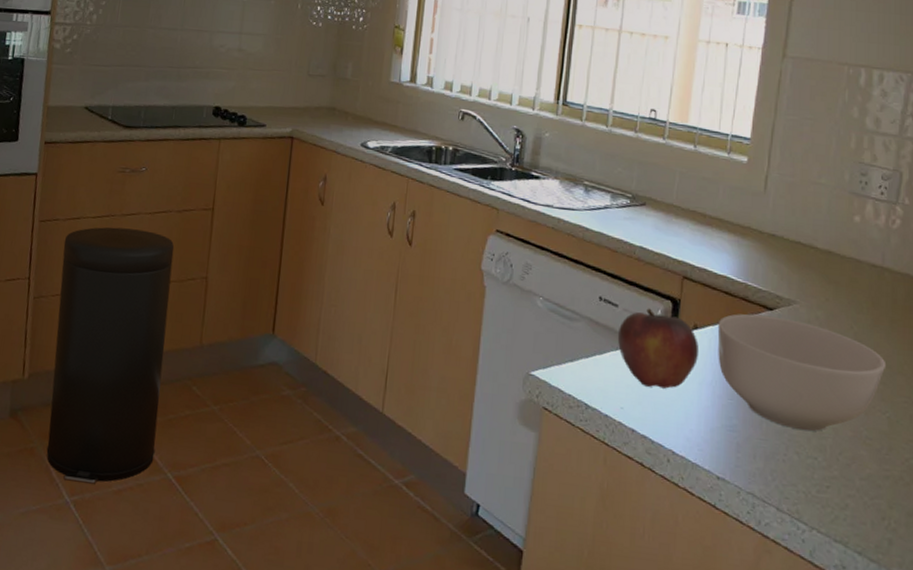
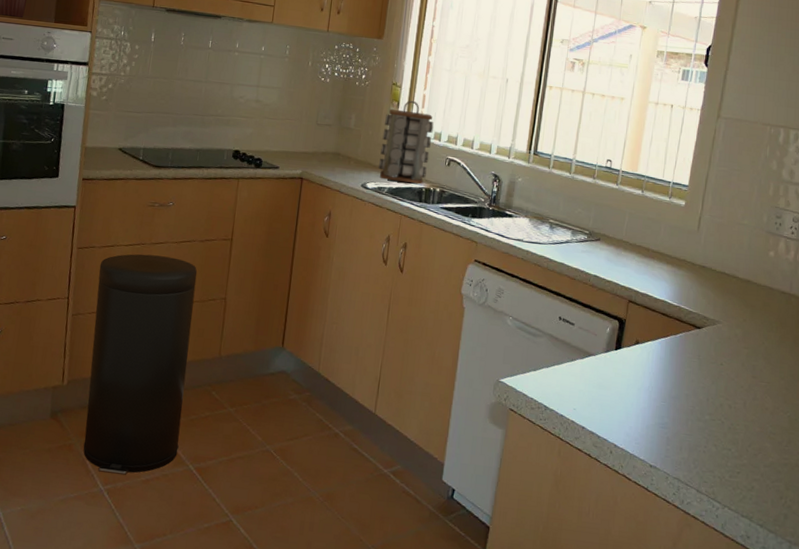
spice rack: none [379,45,444,142] -> present [378,100,434,184]
fruit: present [617,308,700,389] -> none [572,326,640,393]
bowl: present [717,313,887,431] -> none [654,331,790,428]

